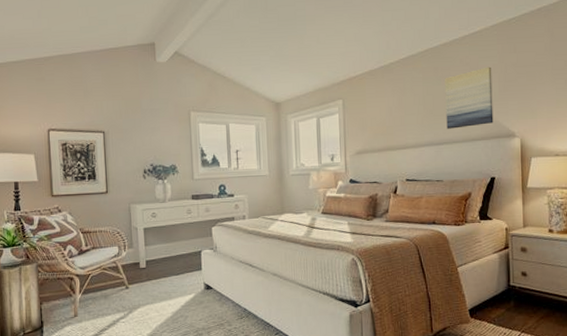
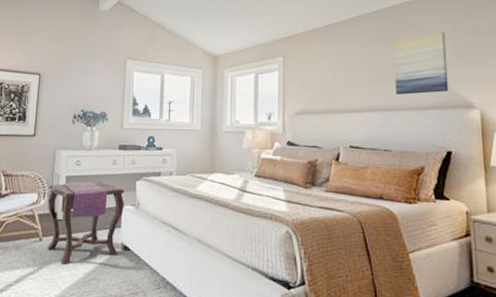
side table: none [128,230,203,307] -> present [47,181,125,264]

